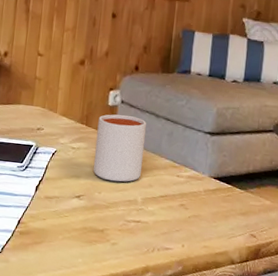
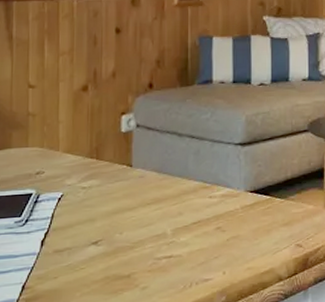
mug: present [93,114,147,182] -> none [110,139,169,218]

